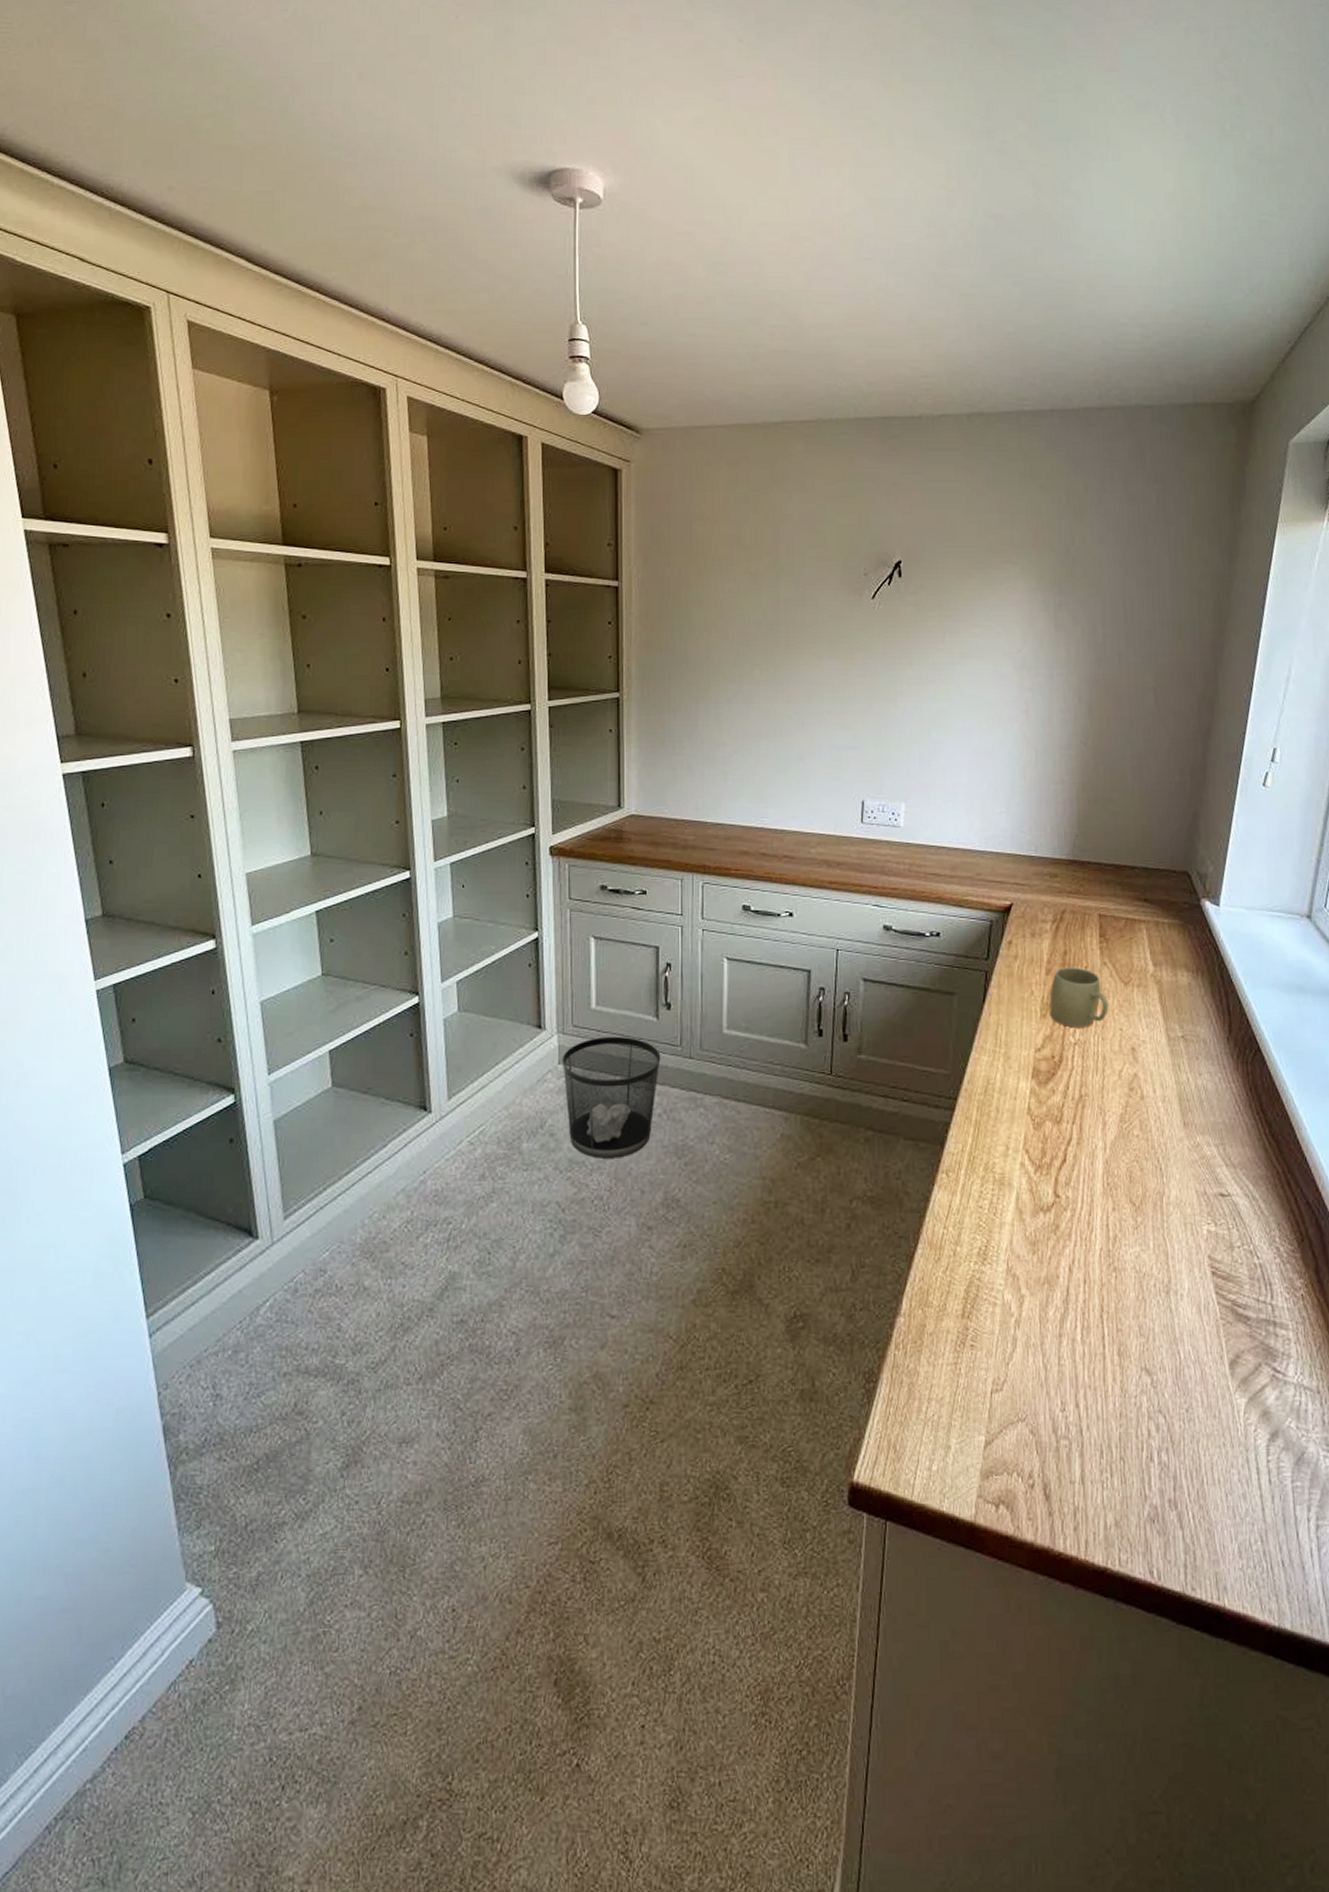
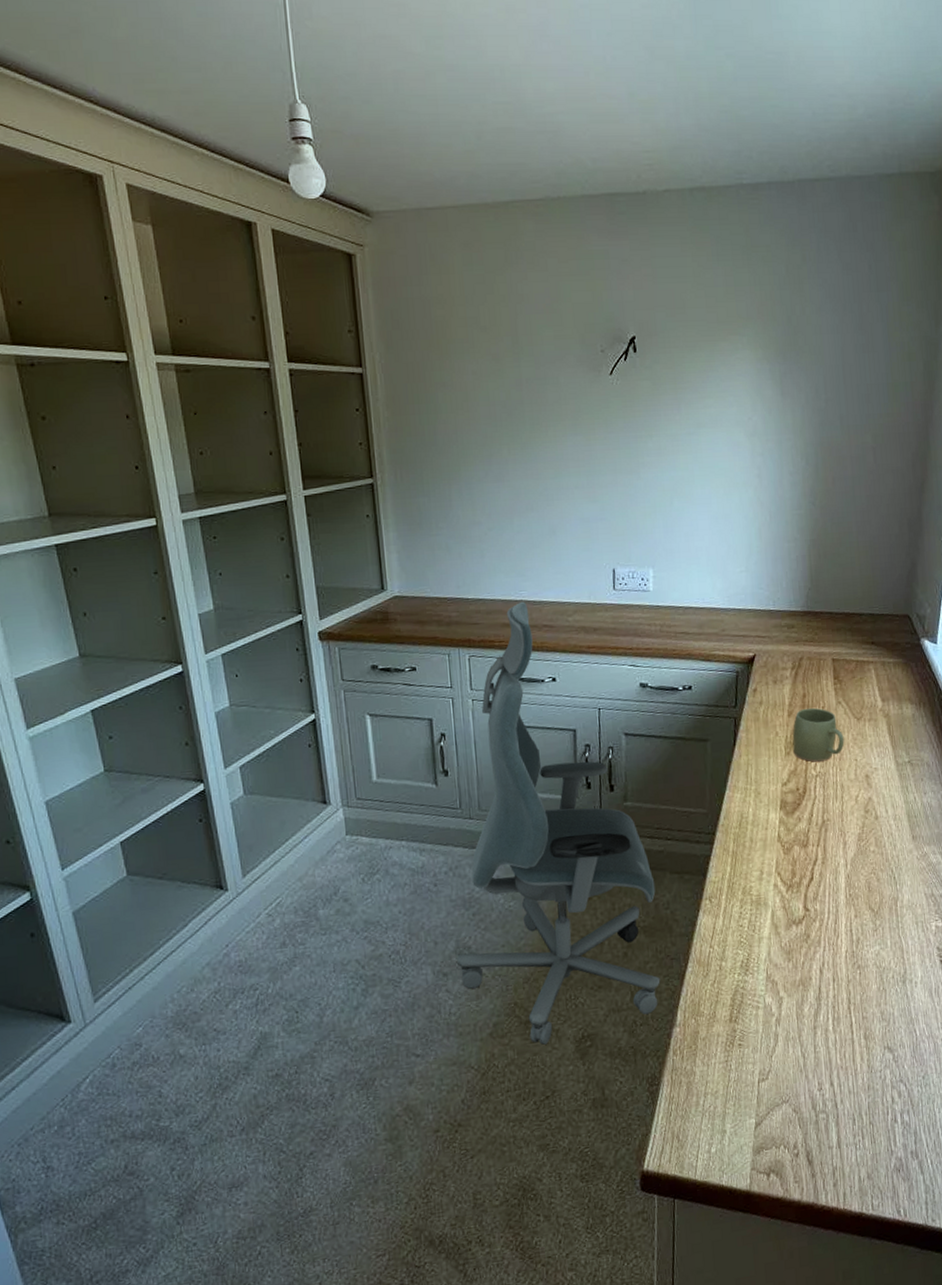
waste bin: present [562,1036,661,1159] -> none [349,804,443,917]
office chair: none [664,828,887,1320] -> present [457,601,661,1045]

